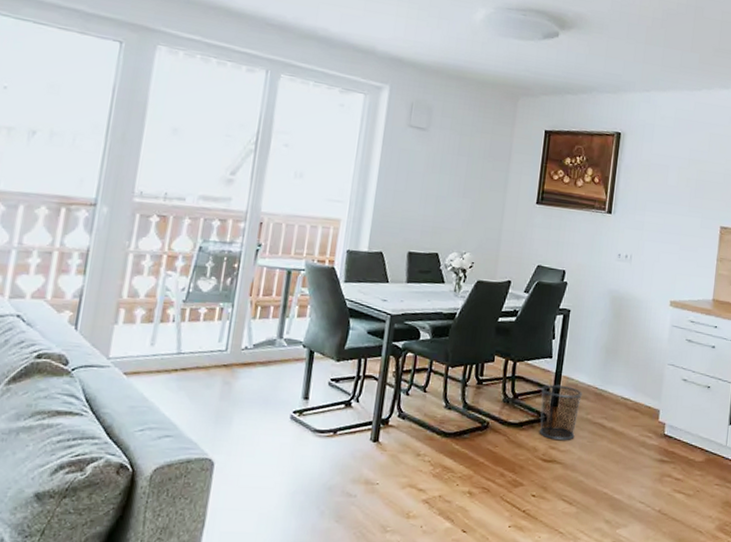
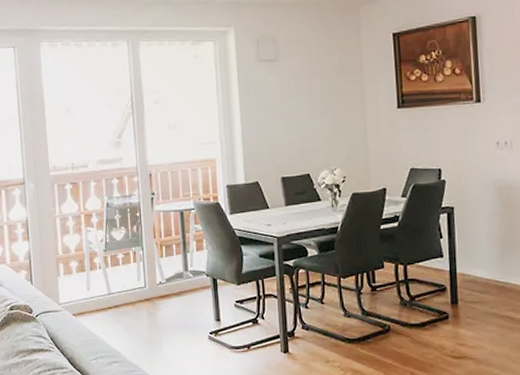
waste bin: present [539,384,582,441] -> none [437,282,482,337]

